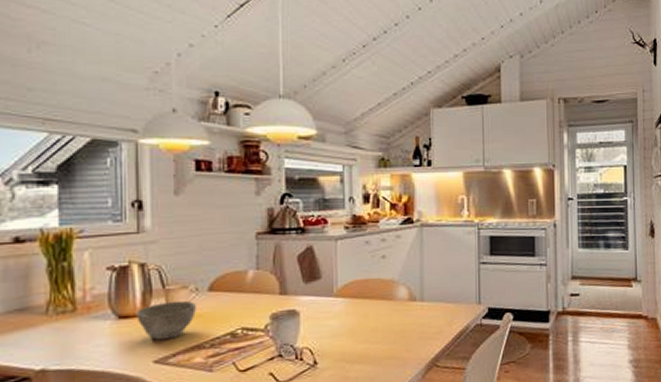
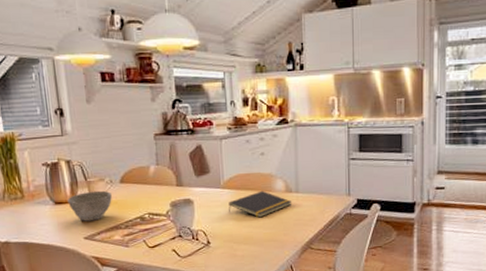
notepad: none [340,299,416,331] -> present [228,190,292,218]

